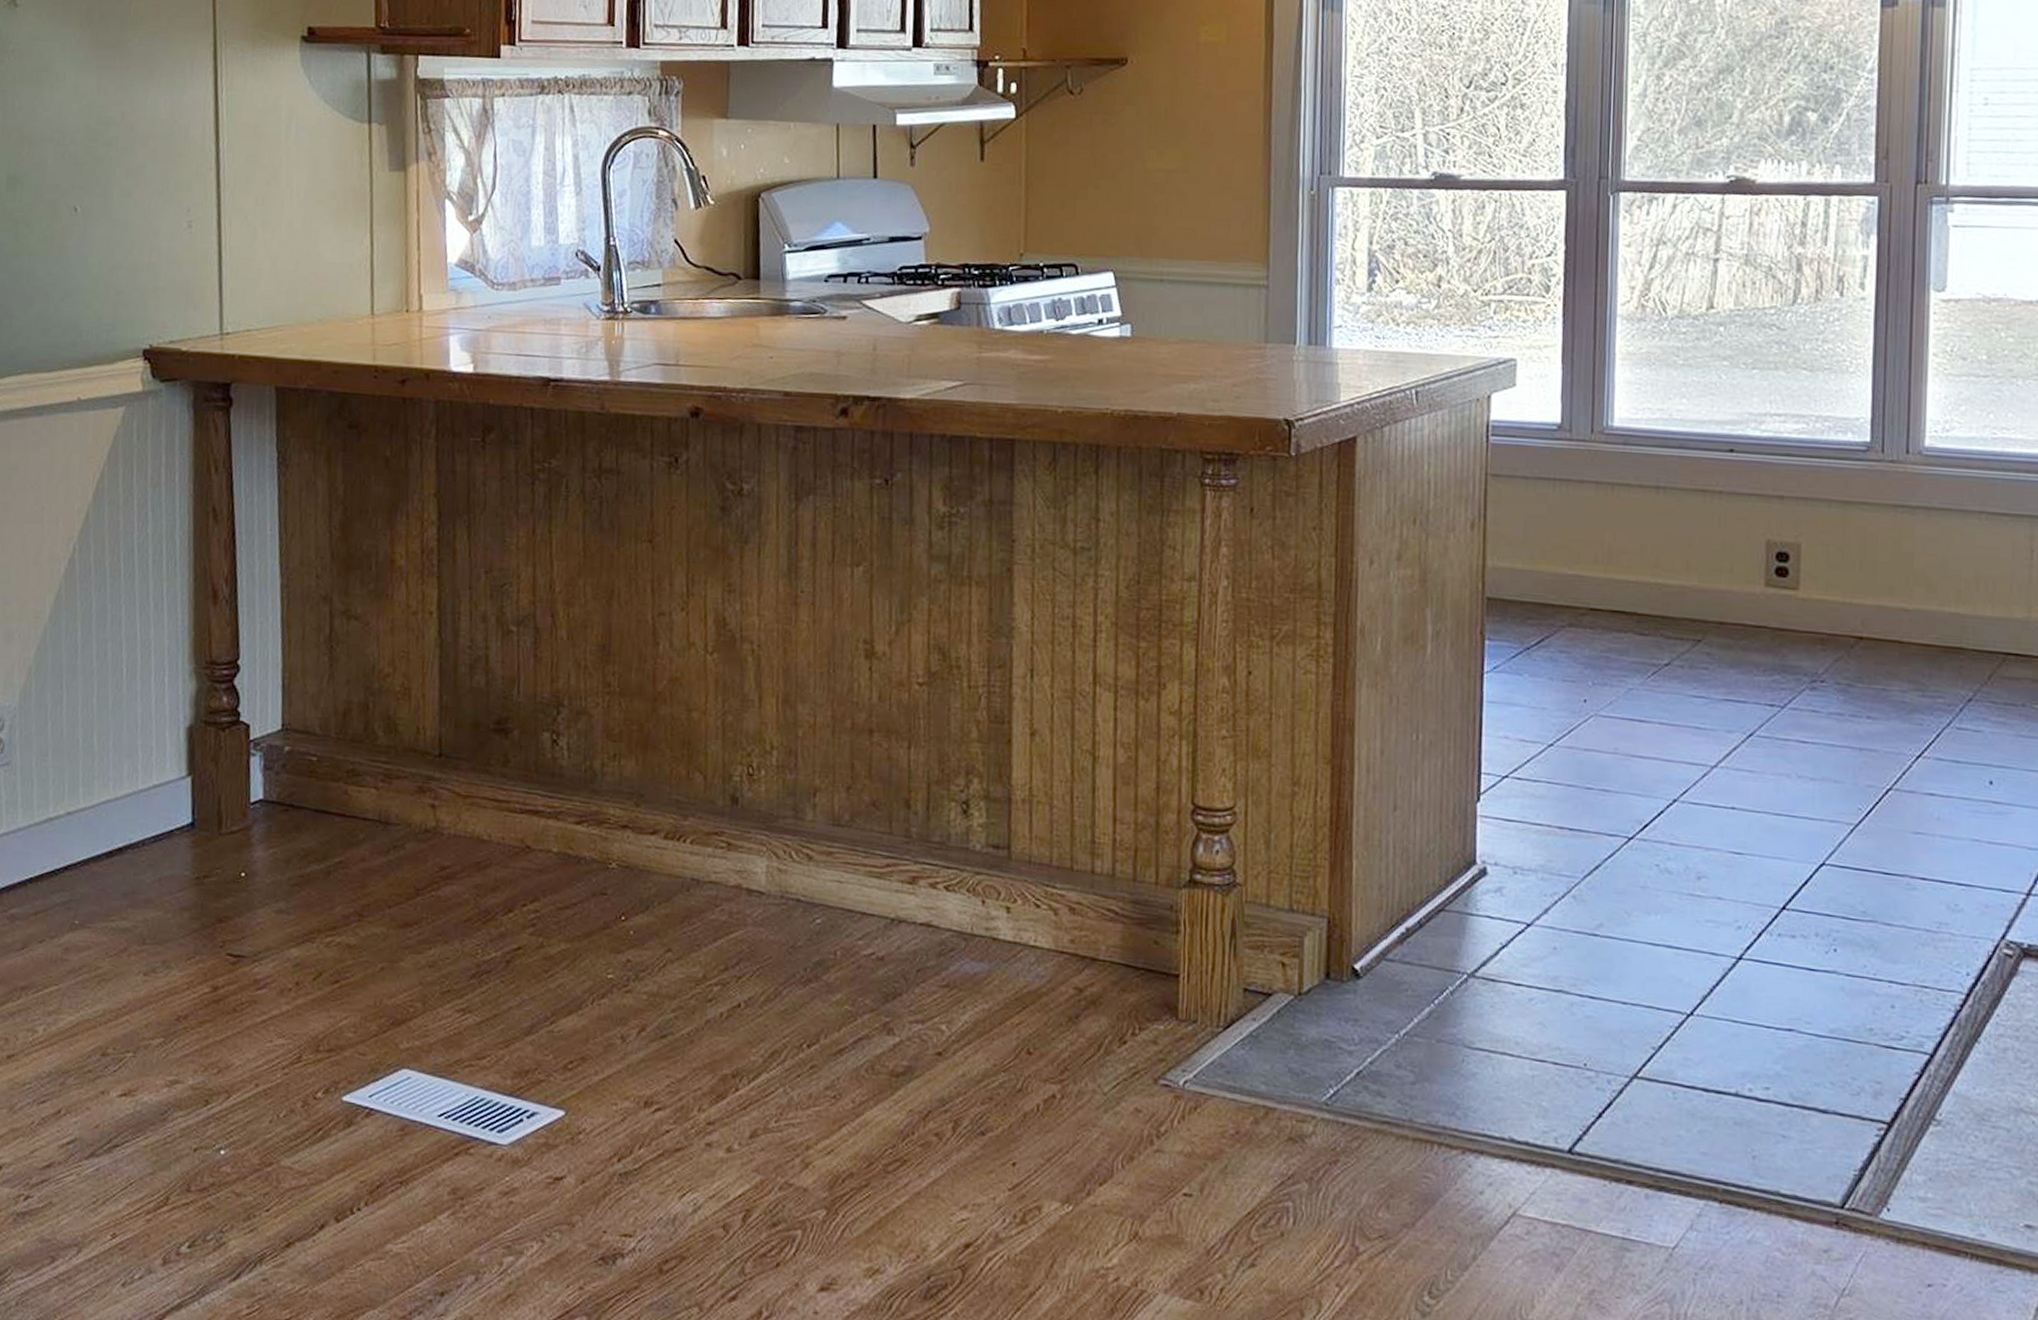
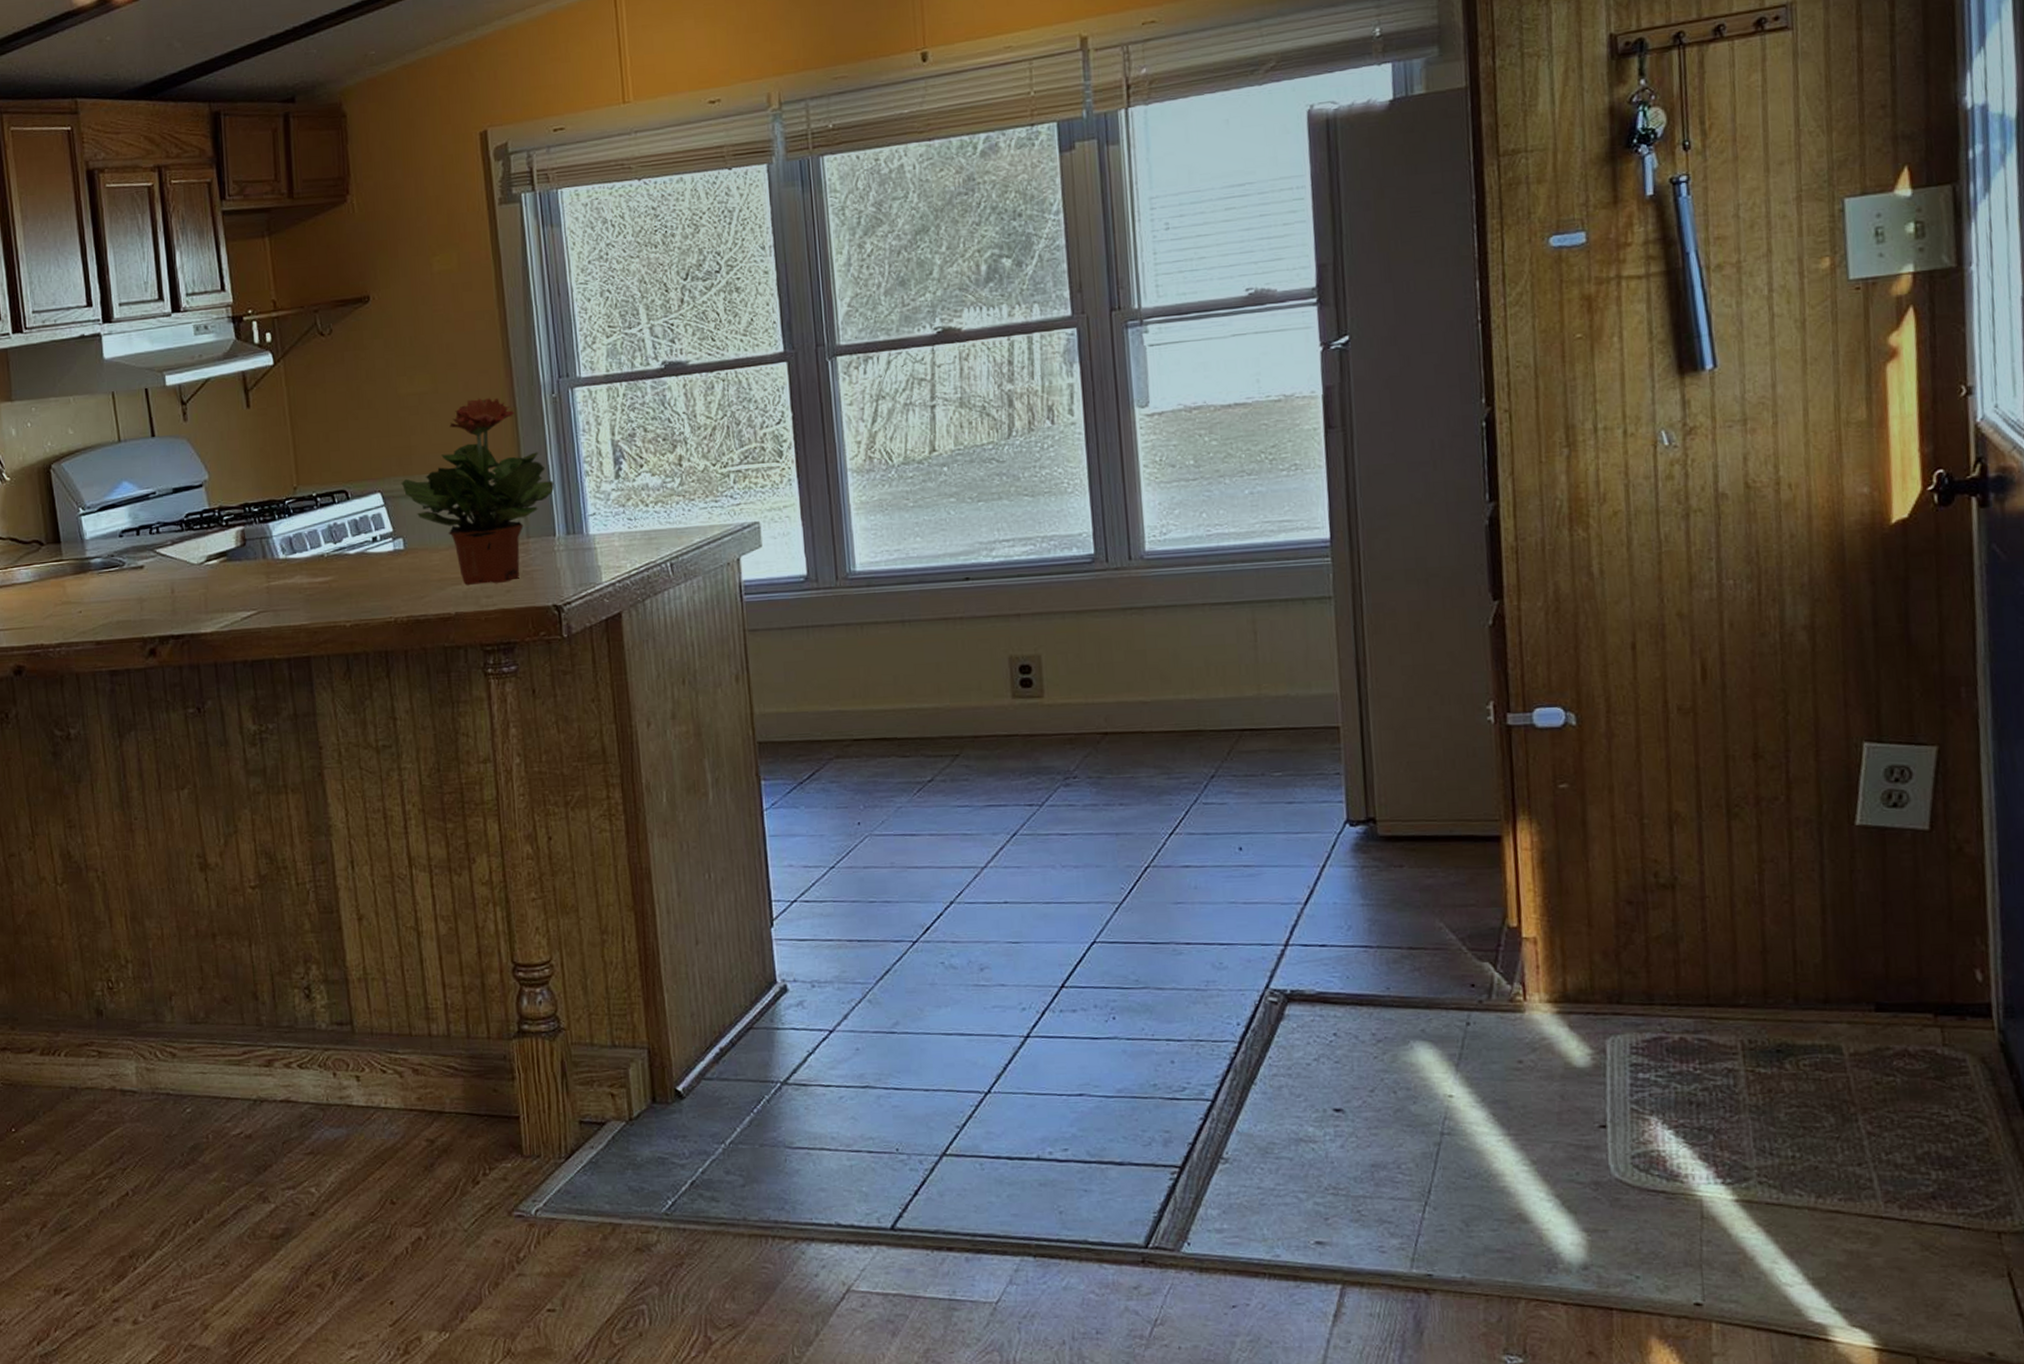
potted plant: none [1136,184,1302,388] -> present [401,397,555,586]

